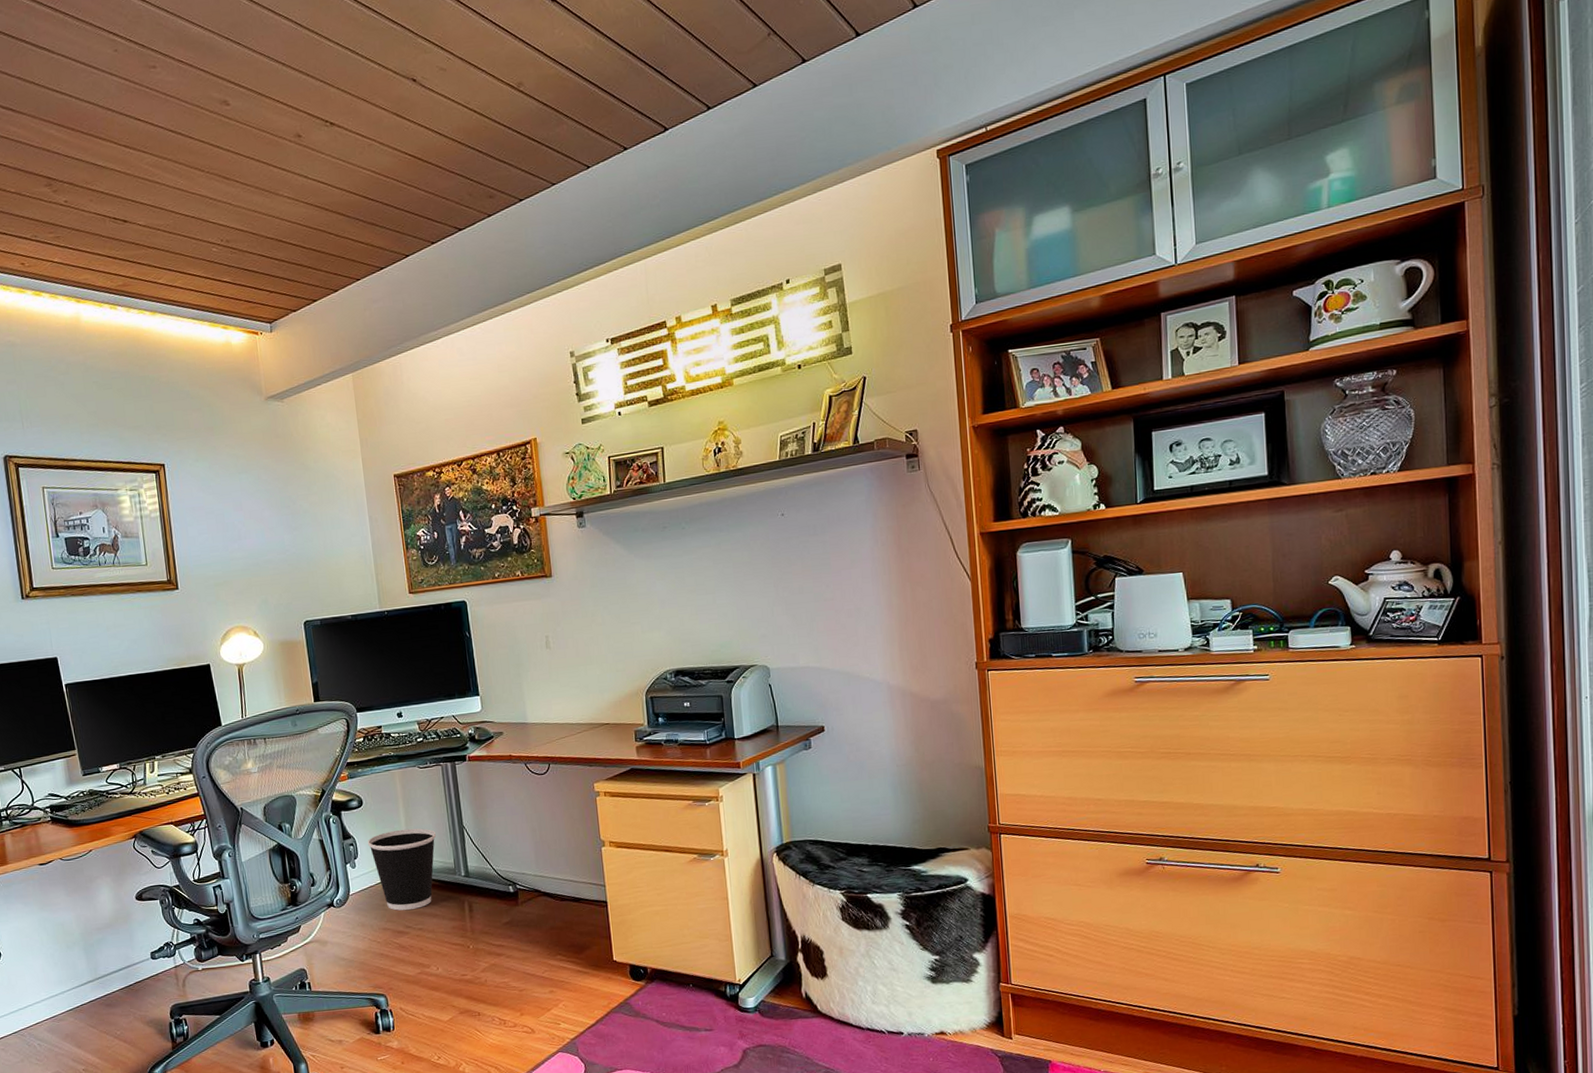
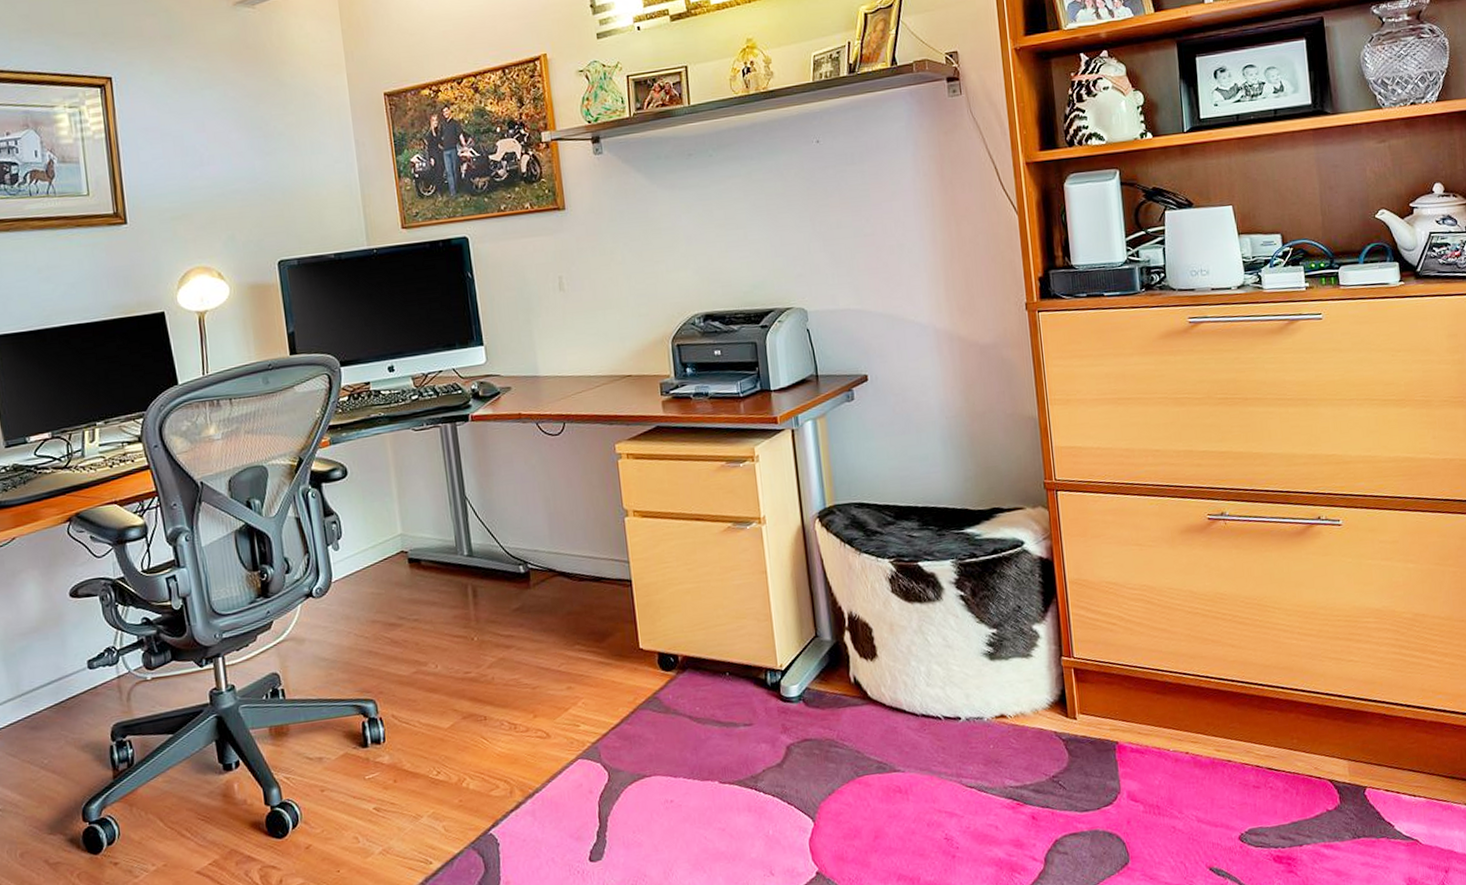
wastebasket: present [367,828,437,911] -> none [352,501,435,599]

